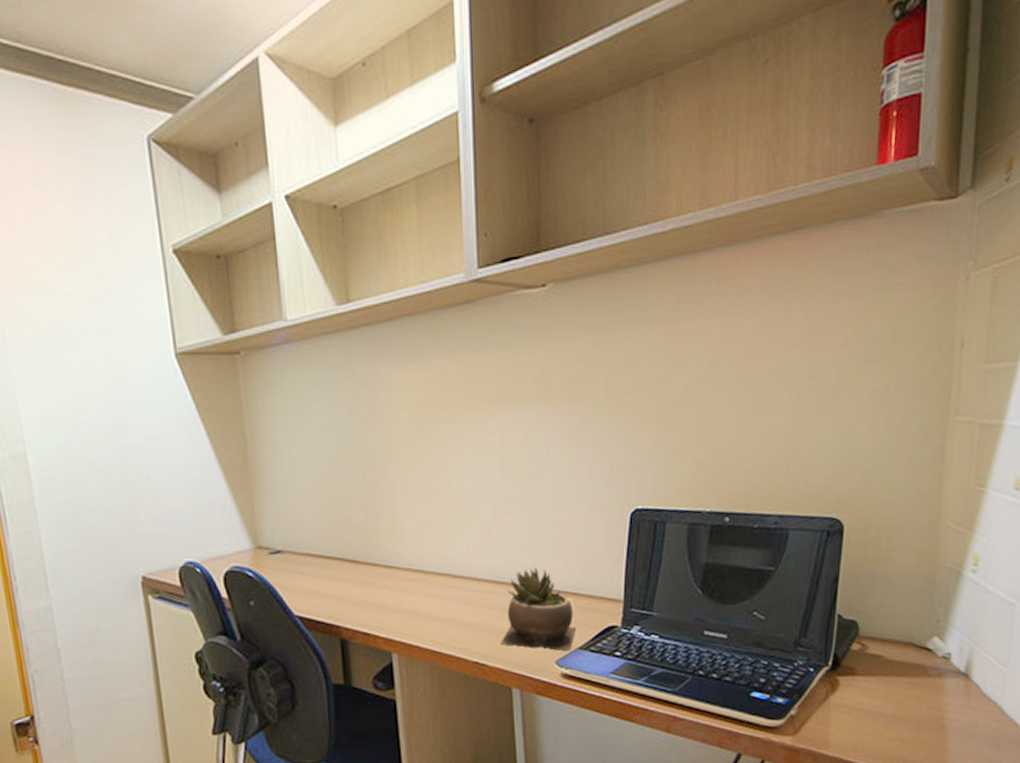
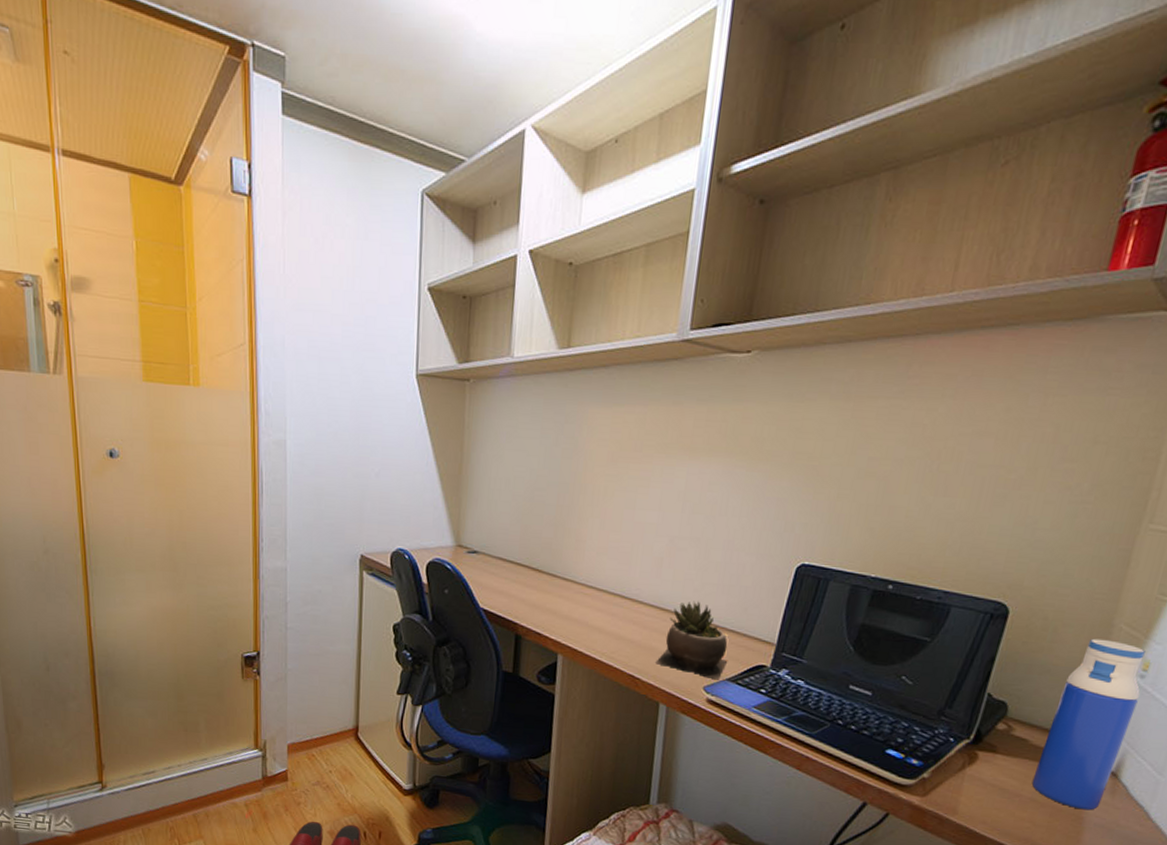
water bottle: none [893,539,975,718] -> present [1031,638,1145,811]

